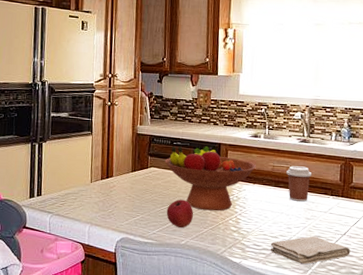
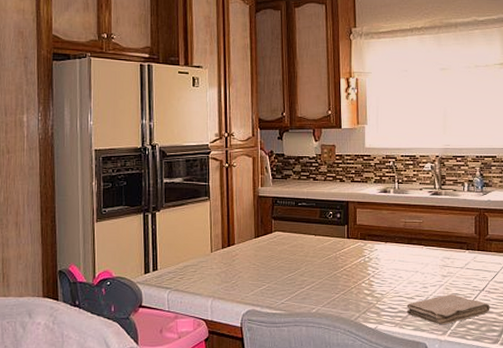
fruit bowl: present [165,146,256,211] -> none [290,205,387,275]
apple: present [166,199,193,228] -> none [294,264,323,295]
coffee cup: present [286,166,312,202] -> none [419,221,446,258]

